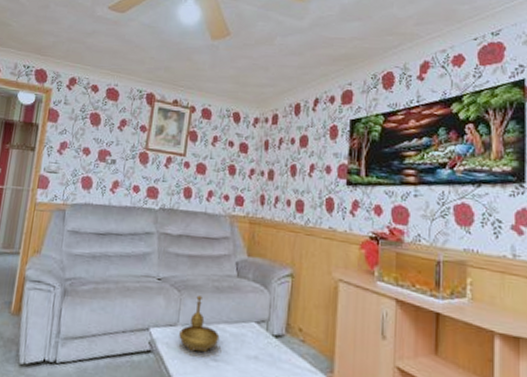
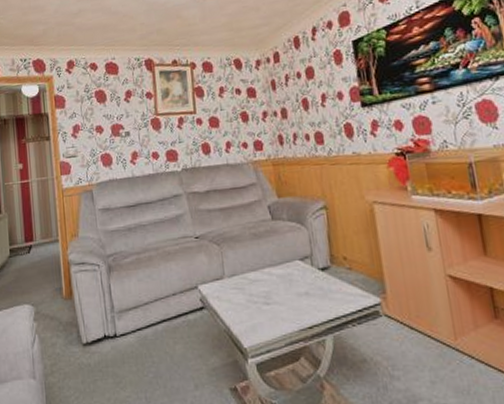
decorative bowl: present [179,295,220,352] -> none [227,245,268,300]

